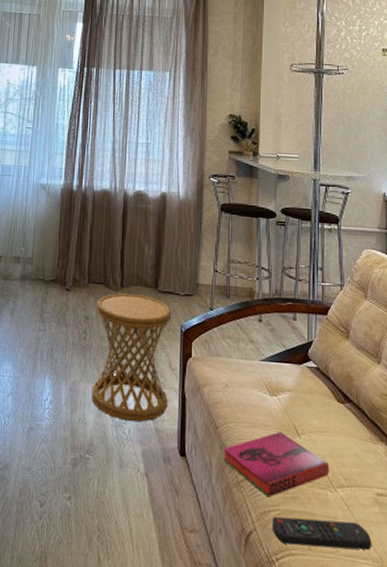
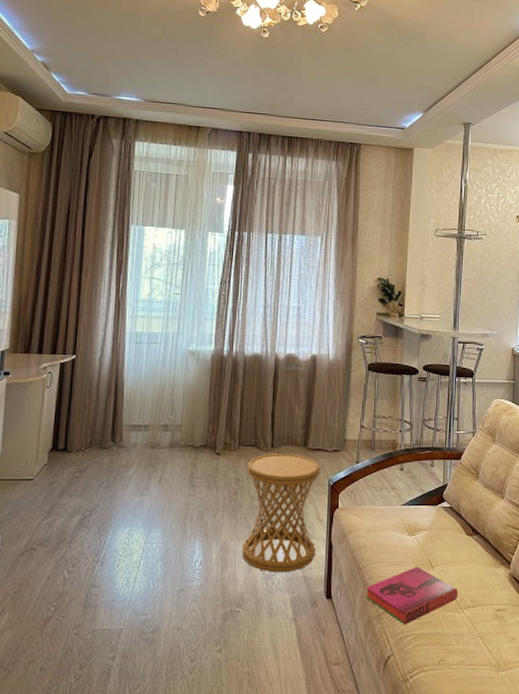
remote control: present [272,516,372,550] -> none [407,636,491,663]

